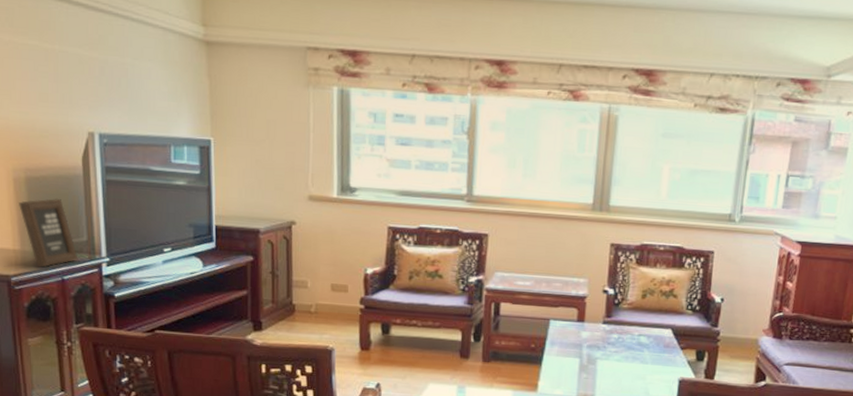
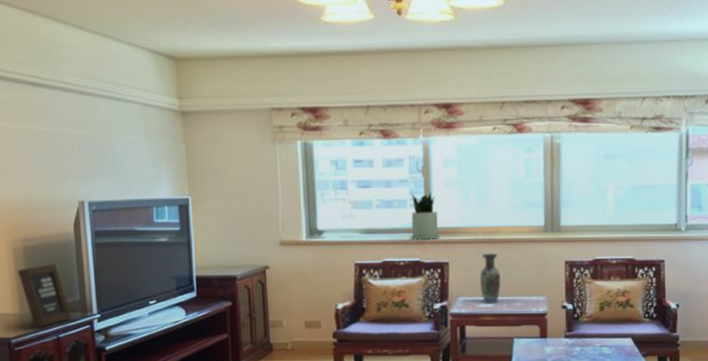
planter: none [448,156,482,208] -> present [409,192,441,240]
vase: none [519,228,542,283] -> present [480,254,500,304]

